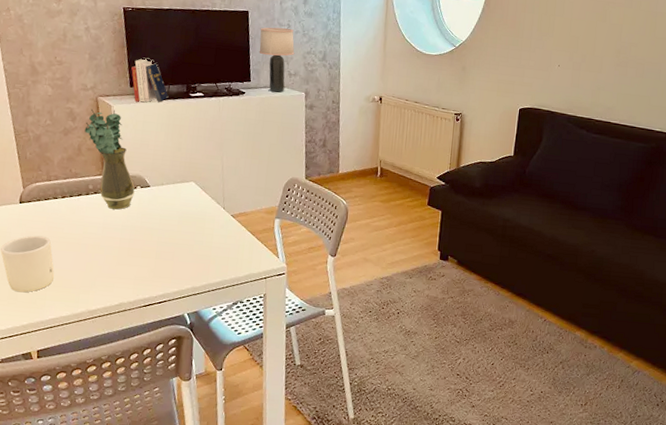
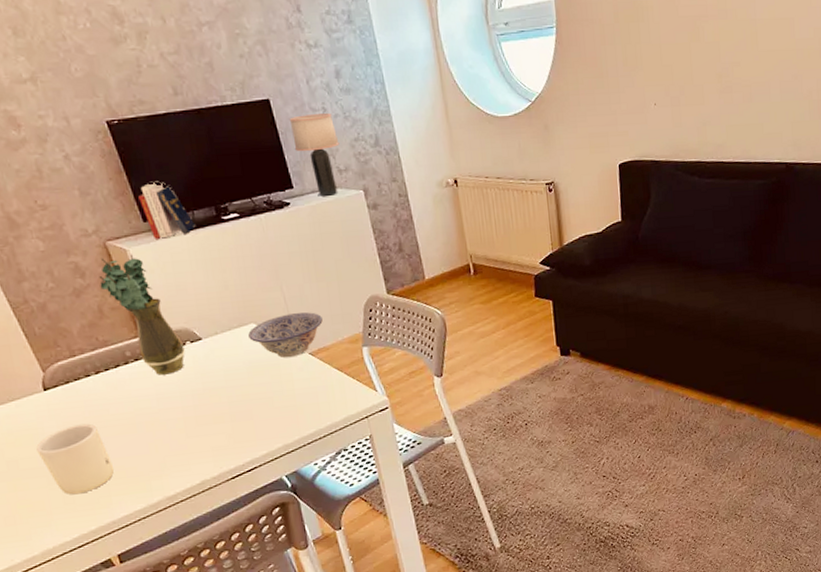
bowl: none [187,179,249,216] -> present [248,312,323,358]

